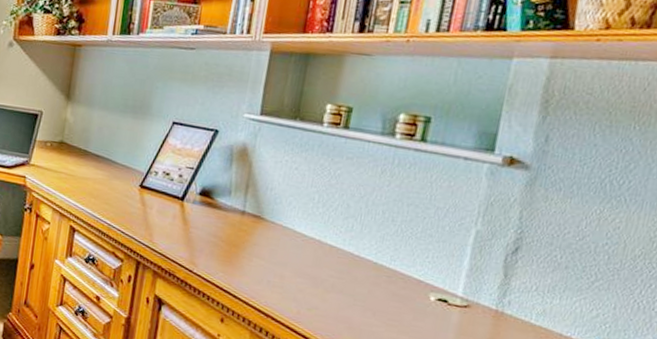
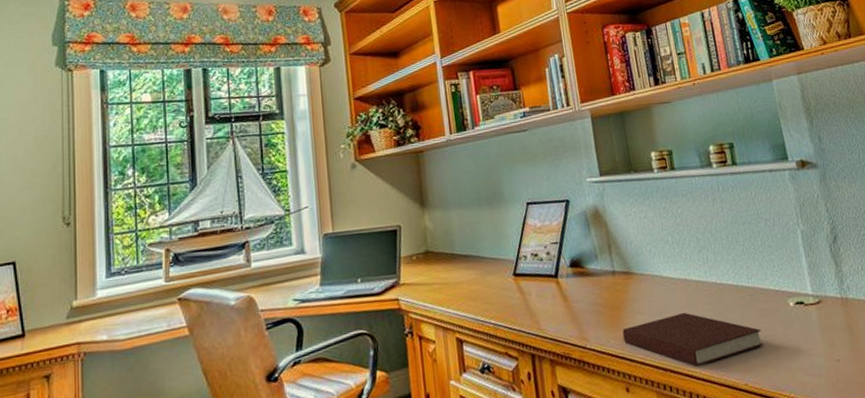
notebook: none [232,266,387,327] -> present [622,312,764,367]

